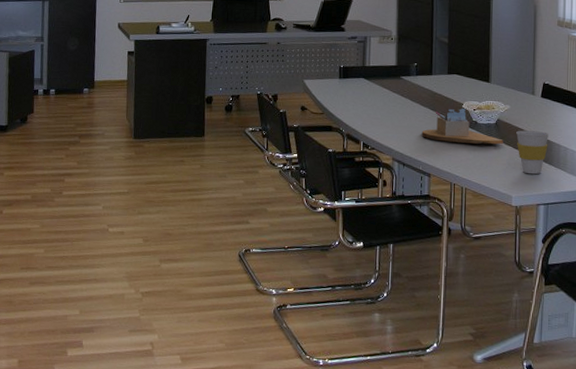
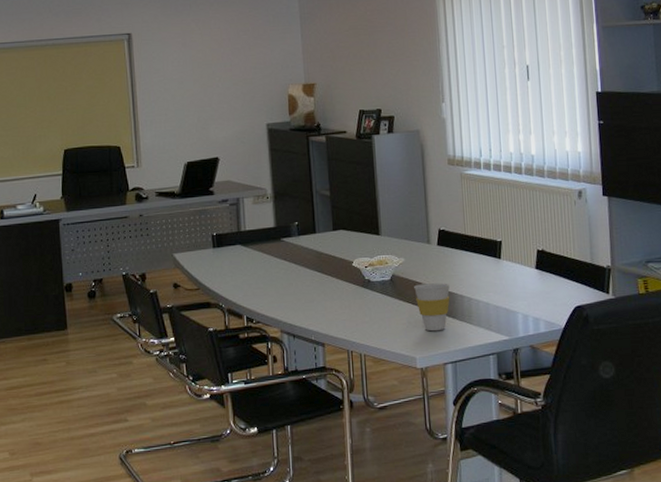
desk organizer: present [421,107,503,145] -> none [310,266,401,306]

